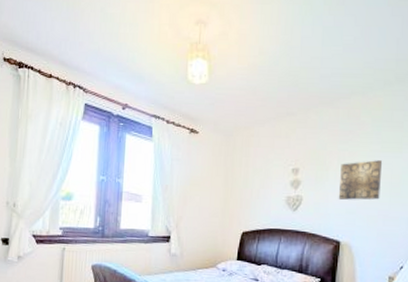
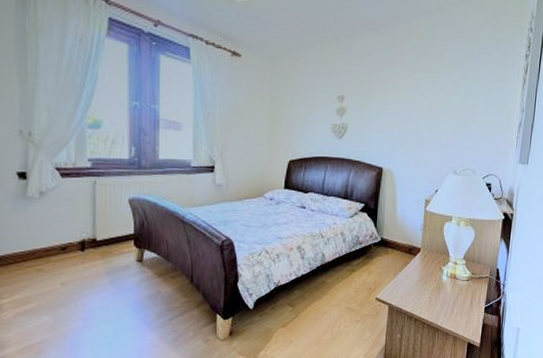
wall art: present [338,160,383,200] -> none [381,89,423,128]

